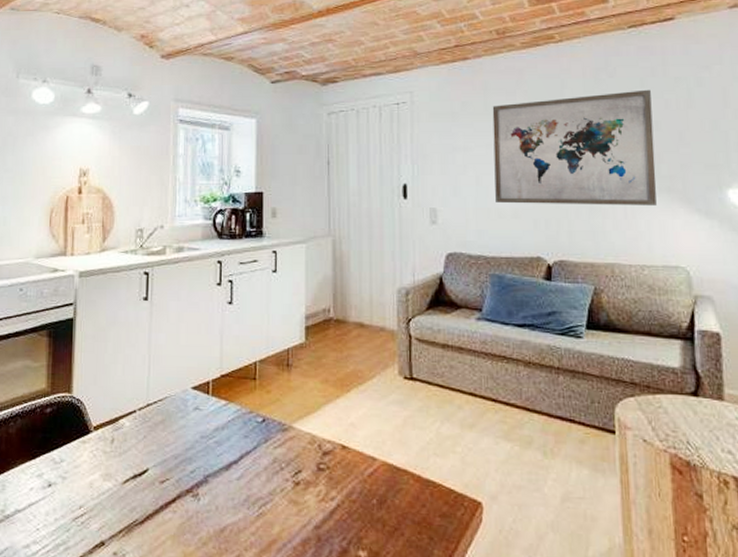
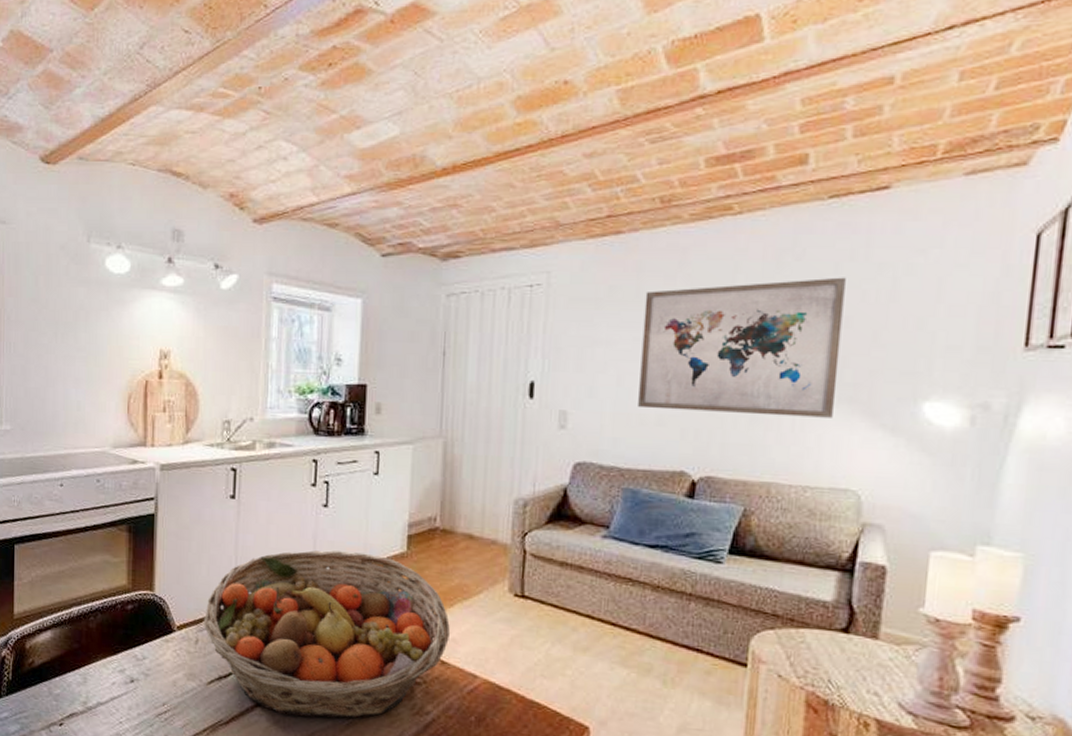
fruit basket: none [119,345,348,511] -> present [204,550,450,718]

